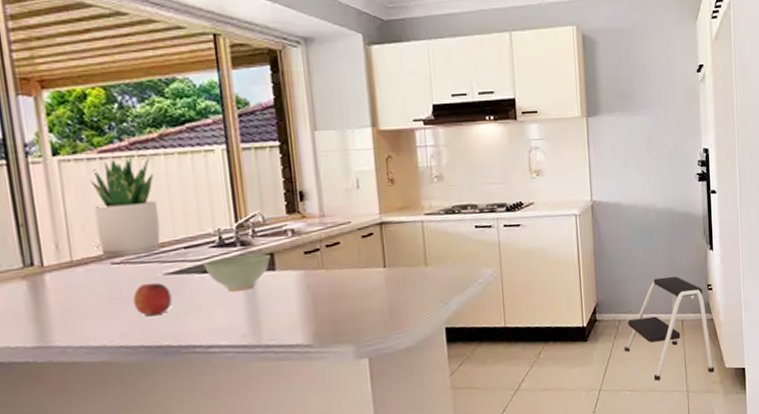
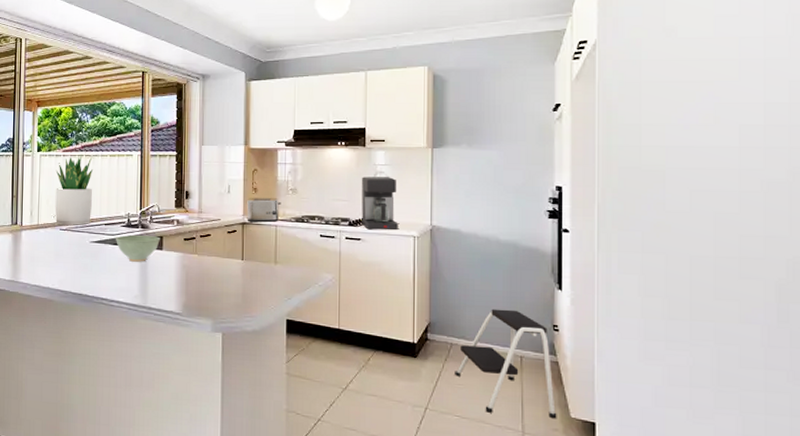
fruit: present [132,282,172,316] -> none [69,246,93,270]
toaster: none [382,187,426,221] -> present [247,197,282,223]
coffee maker: none [516,152,559,214] -> present [362,177,398,230]

